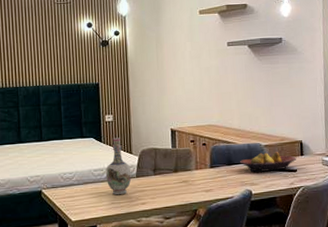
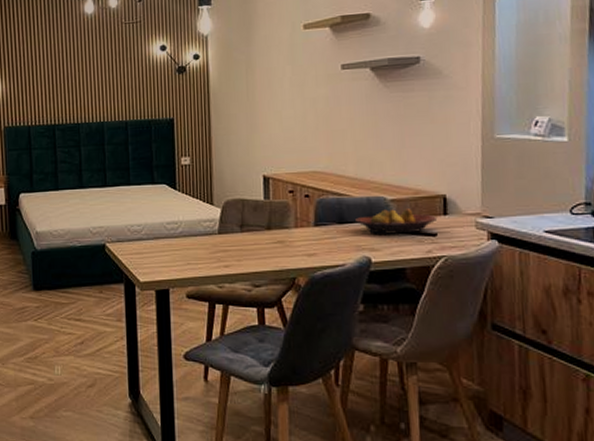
vase: present [105,137,132,195] -> none [180,185,212,255]

